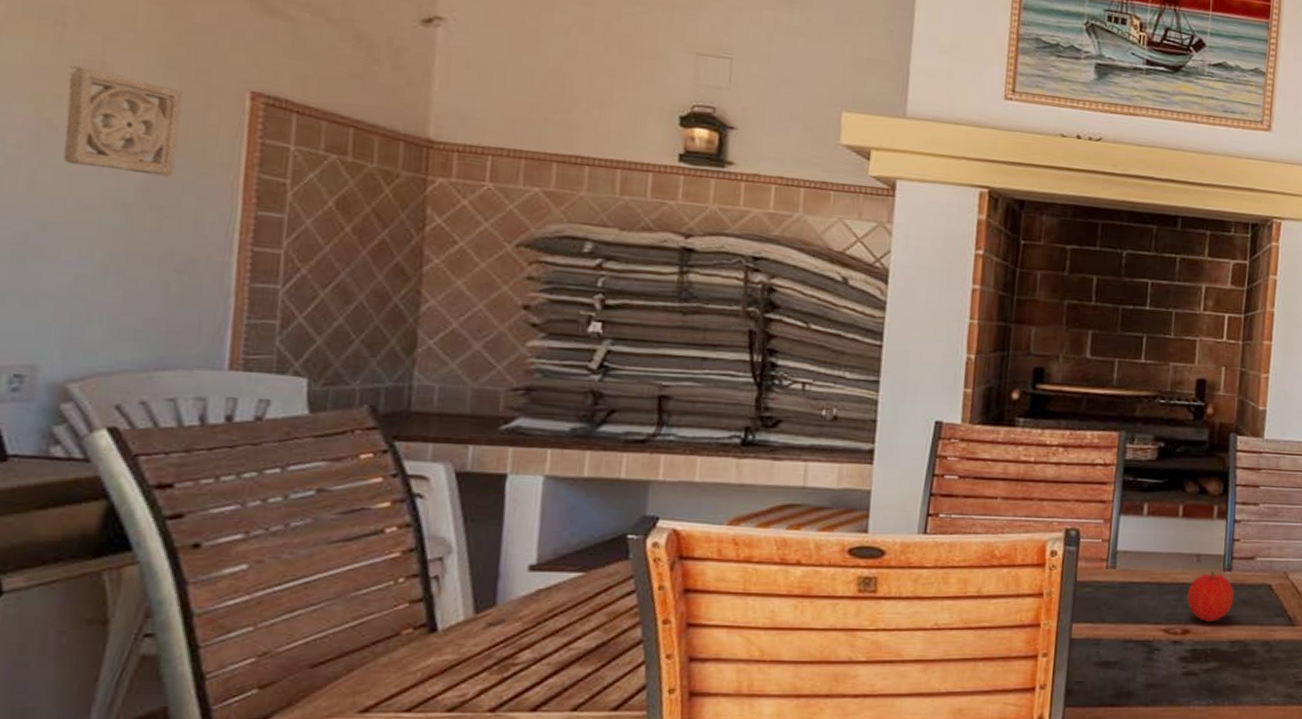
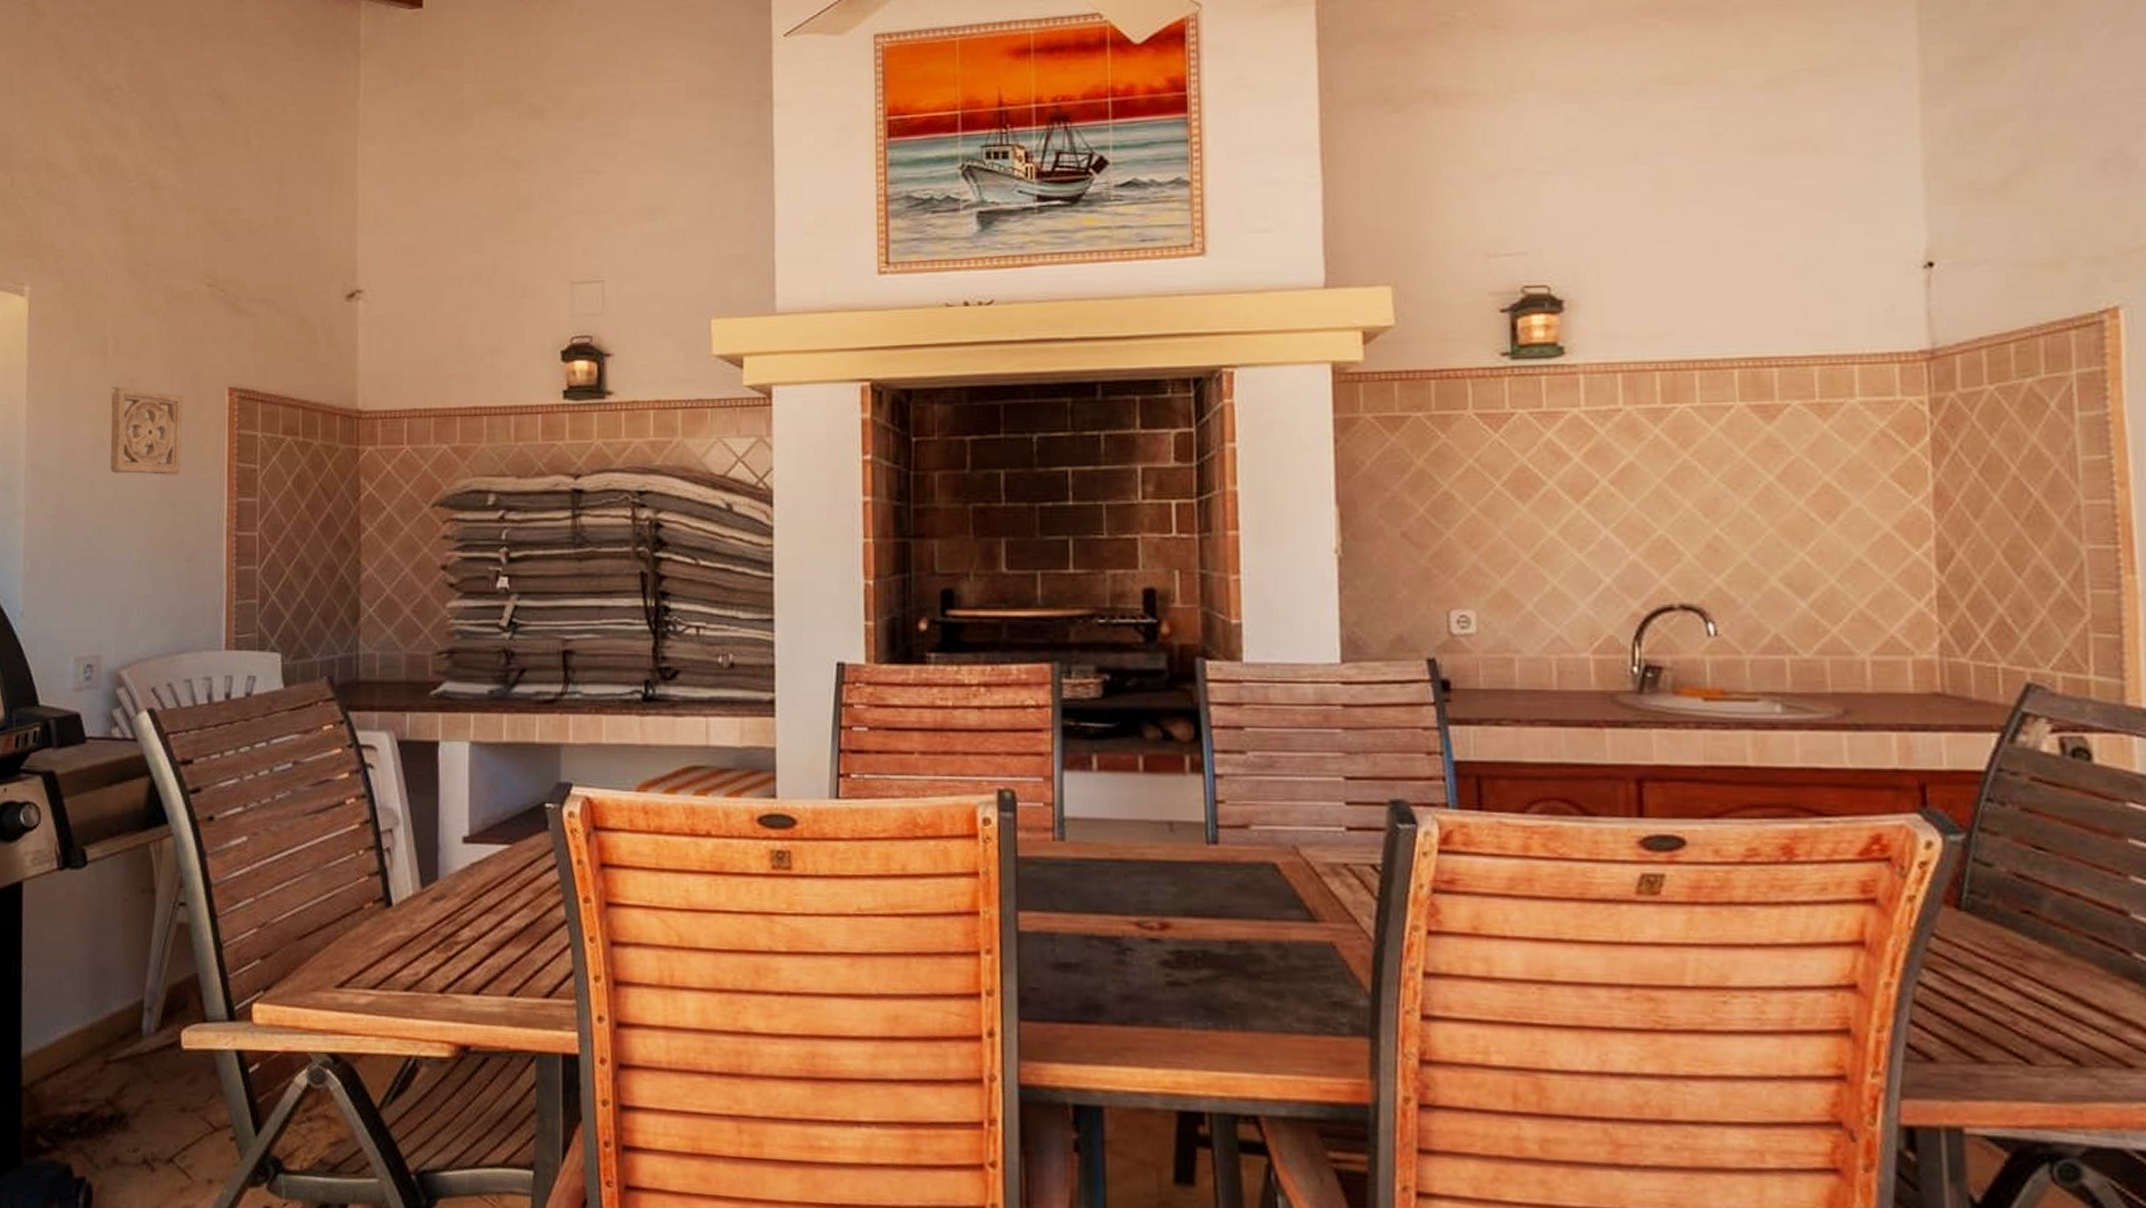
fruit: present [1187,572,1235,623] -> none [1162,845,1226,915]

